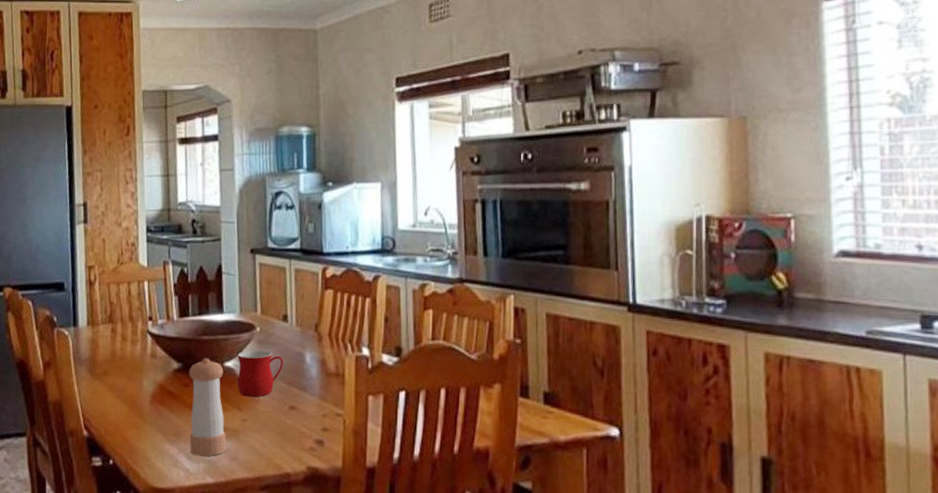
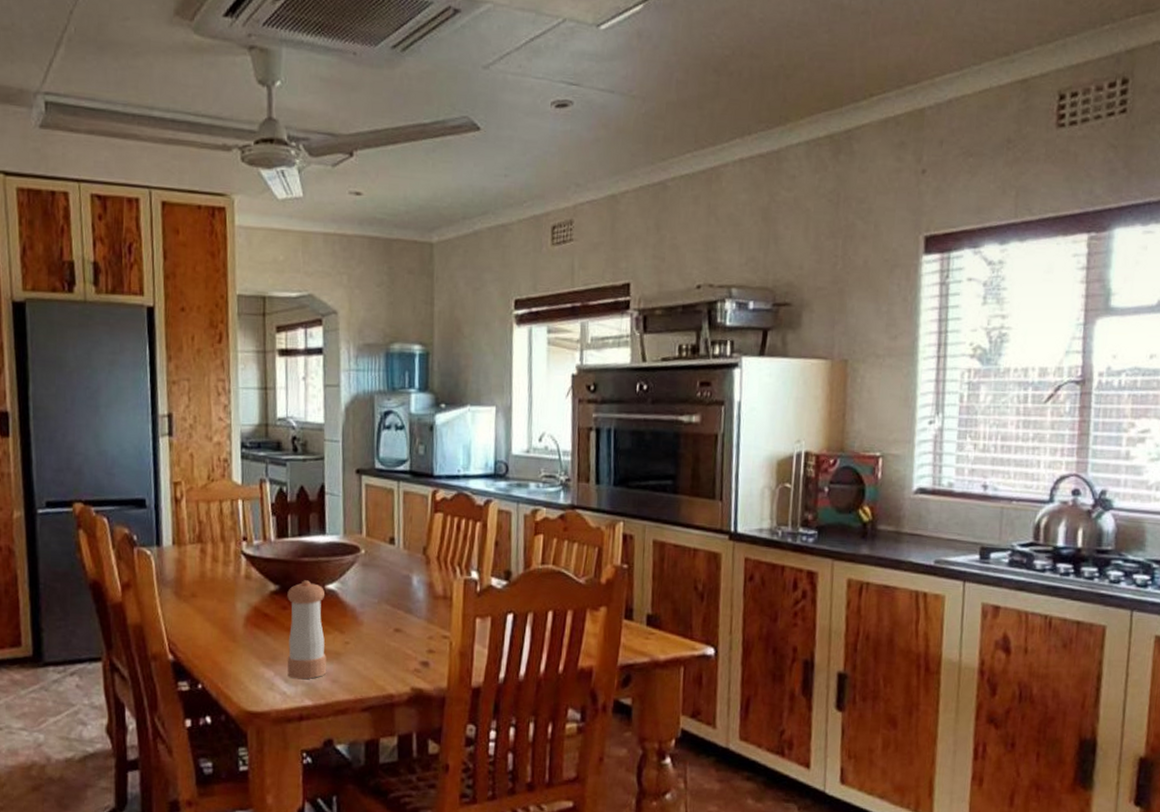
mug: present [237,350,284,397] -> none [339,572,390,620]

